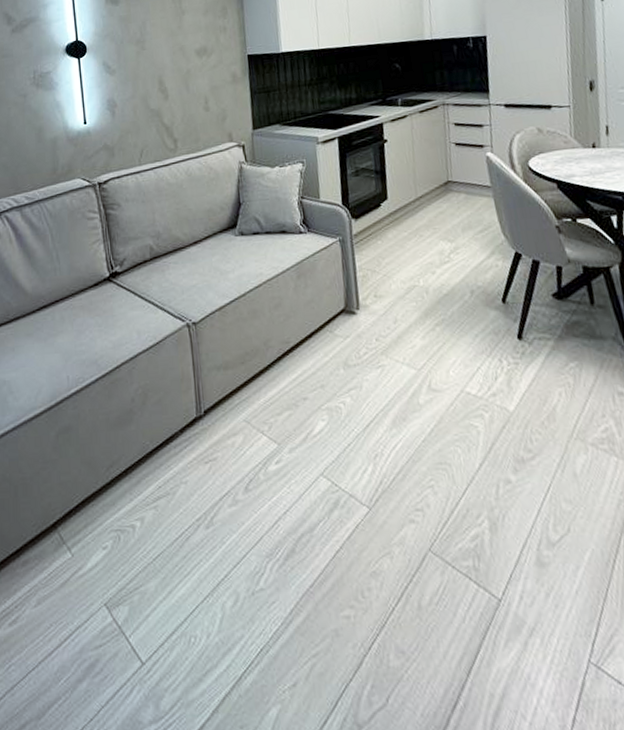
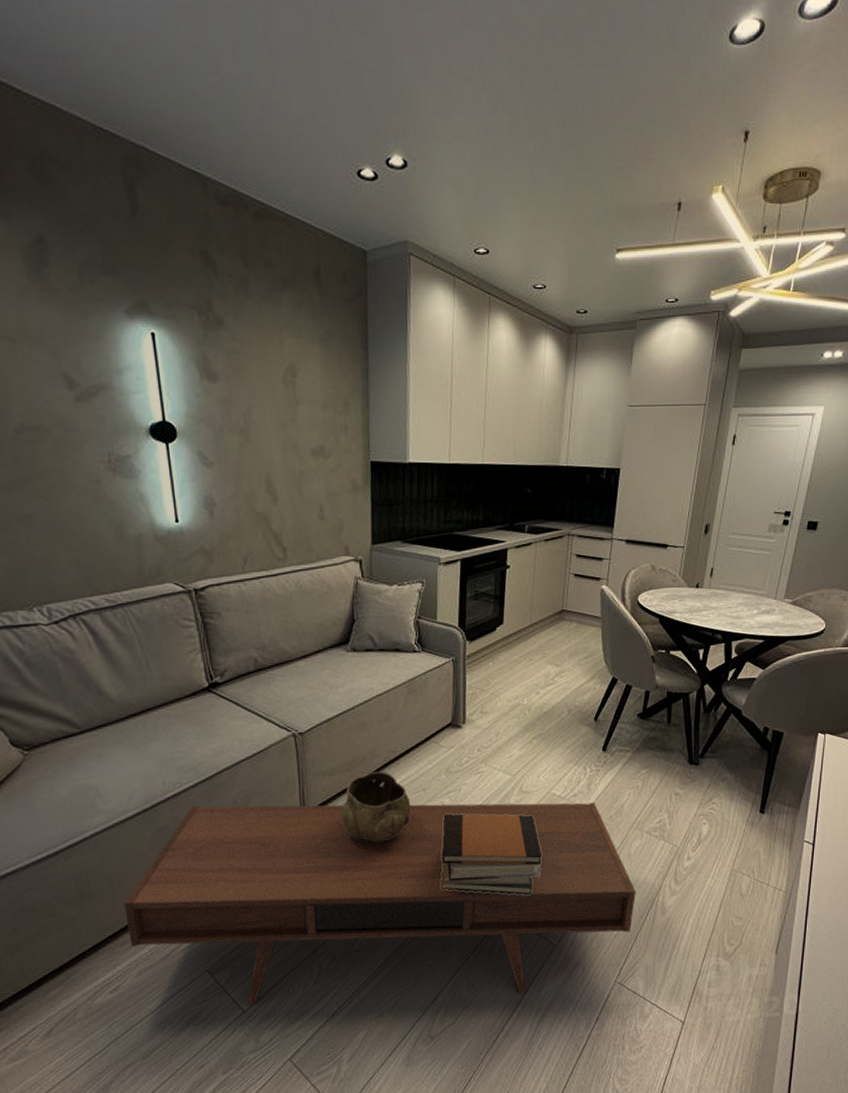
coffee table: none [27,403,597,670] -> present [124,803,636,1005]
decorative bowl: none [237,365,311,449] -> present [340,771,411,841]
book stack: none [346,416,468,527] -> present [440,814,543,896]

